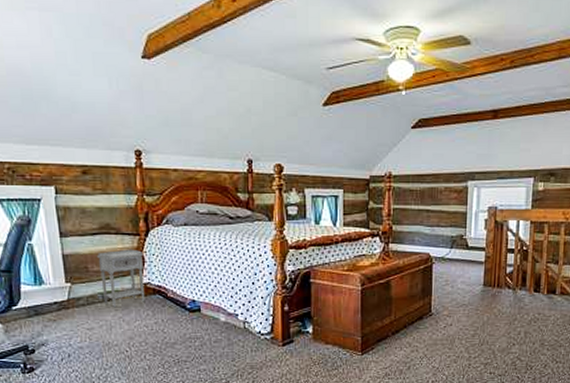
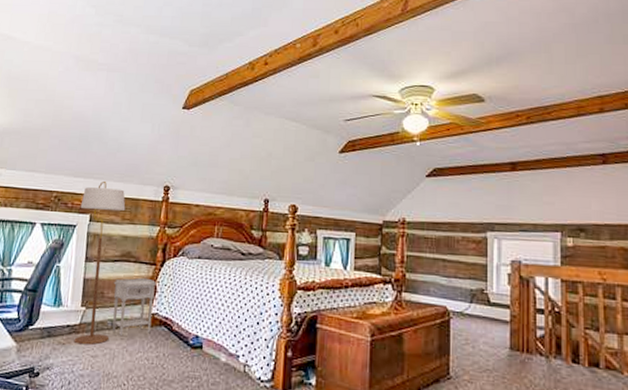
floor lamp: none [41,148,103,319] -> present [73,181,126,345]

